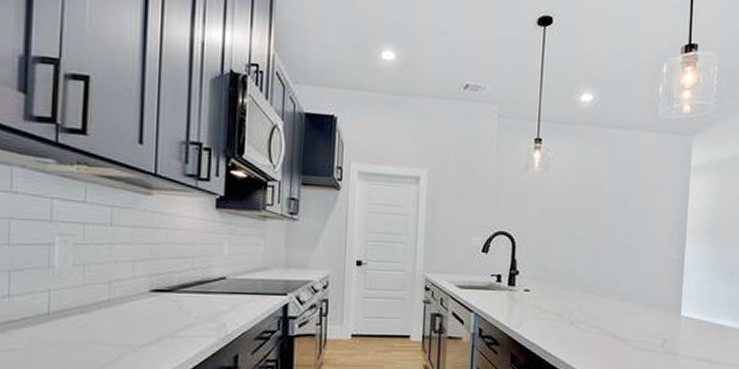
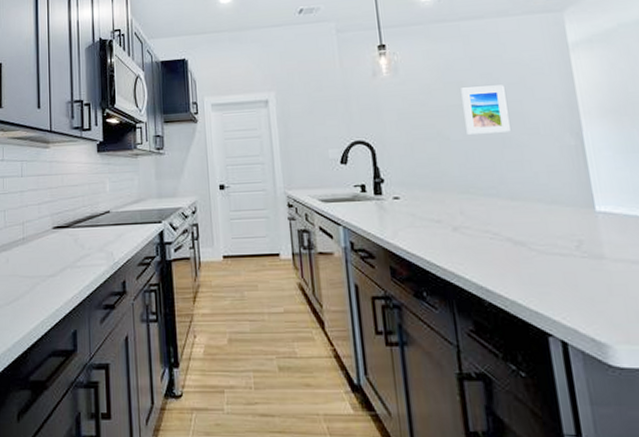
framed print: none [597,193,635,240] -> present [461,85,510,134]

